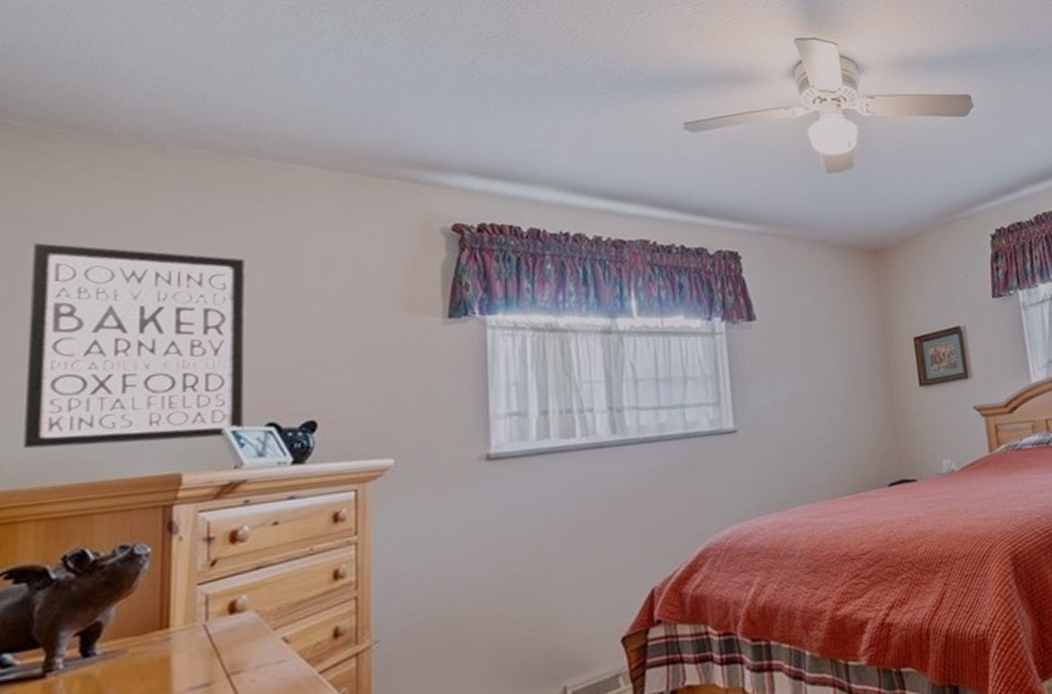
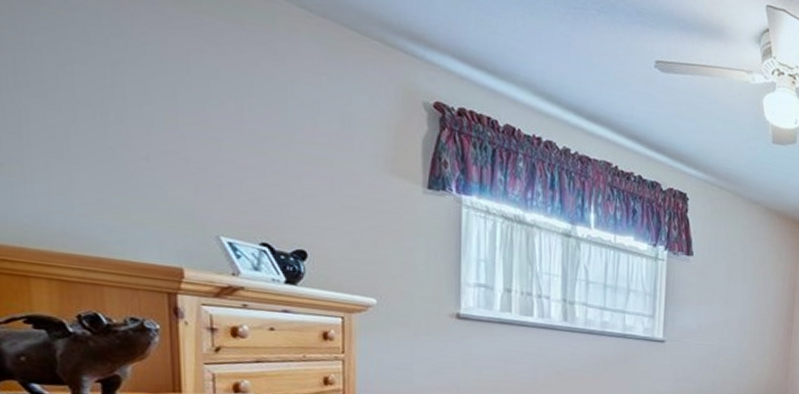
wall art: present [23,243,245,449] -> none [9,9,239,245]

